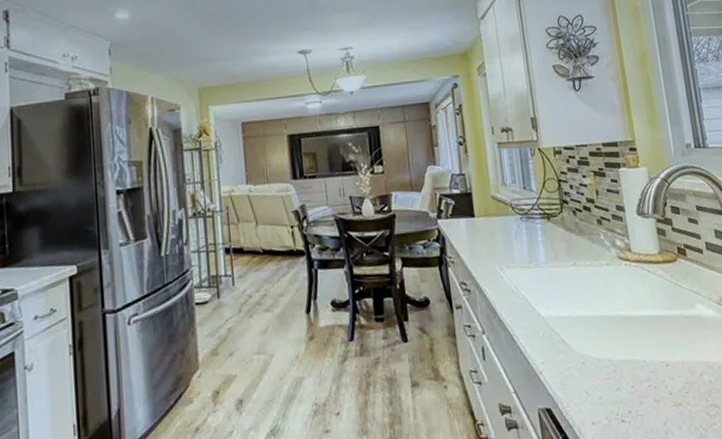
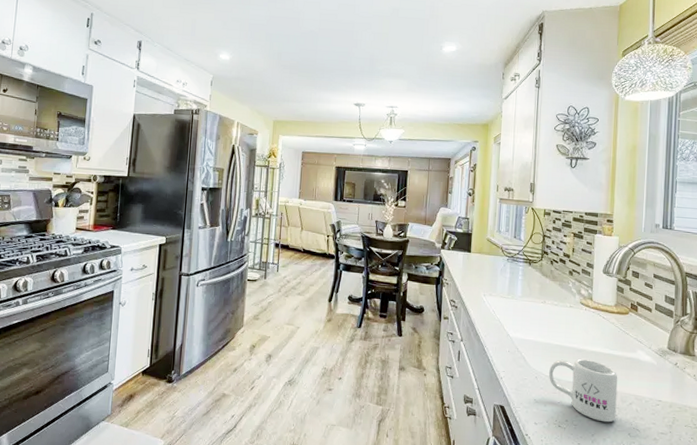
mug: none [596,327,688,405] -> present [548,358,618,423]

